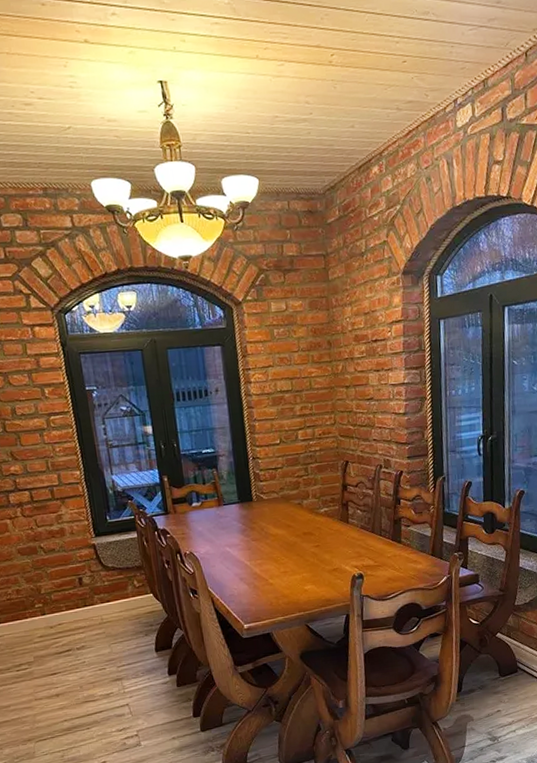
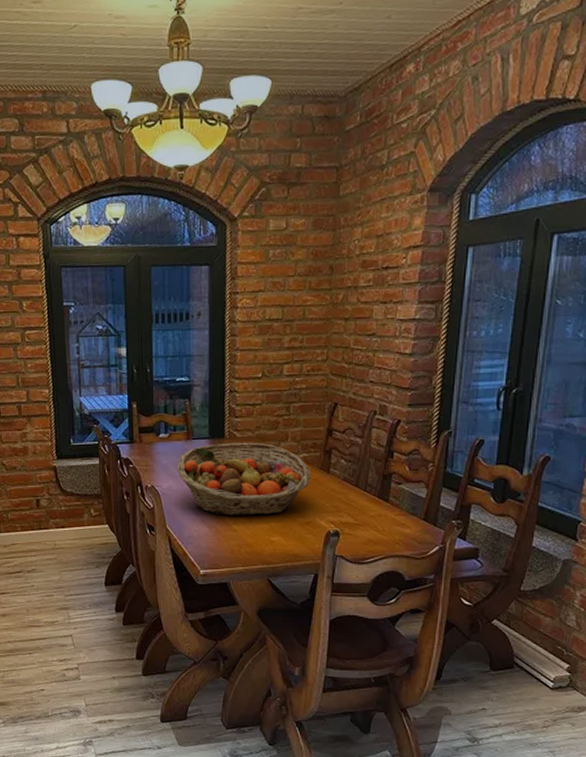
fruit basket: none [211,502,334,572] -> present [177,442,311,516]

